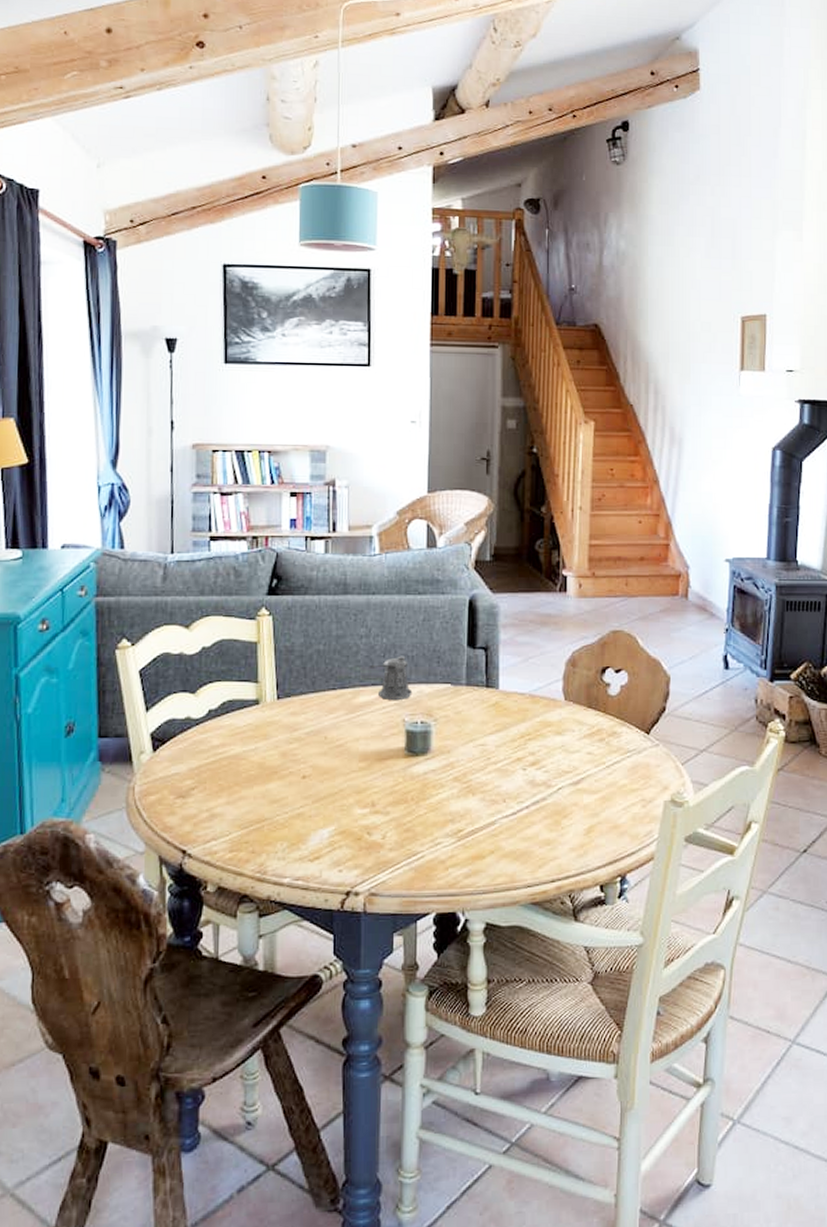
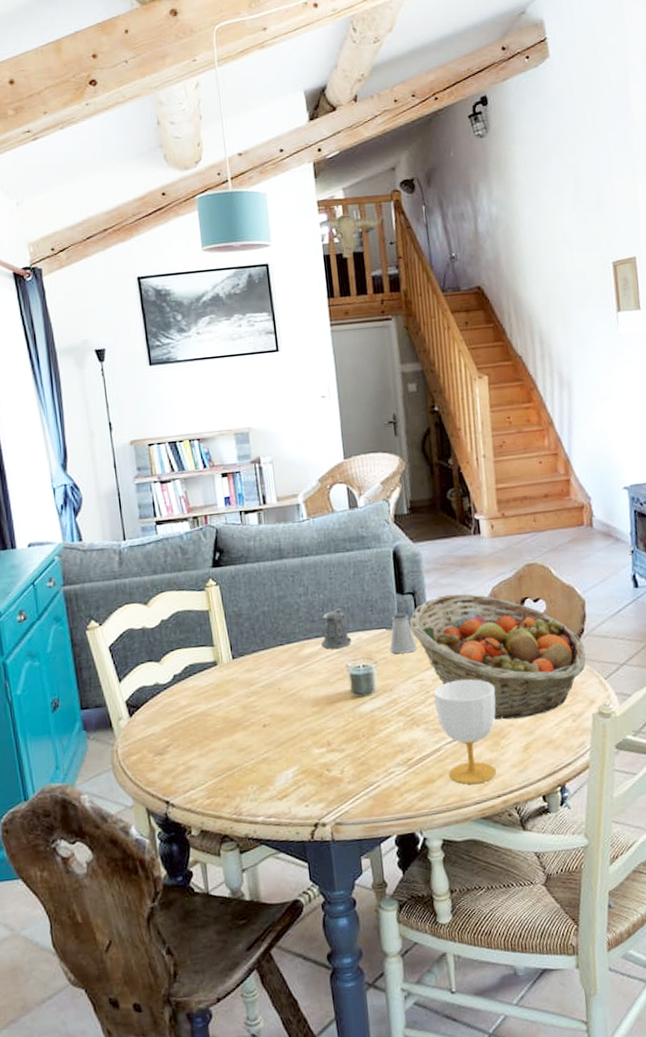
saltshaker: none [453,668,483,714] -> present [390,612,417,654]
fruit basket: none [477,654,664,798] -> present [409,593,586,720]
cup: none [495,748,563,864] -> present [433,679,496,784]

